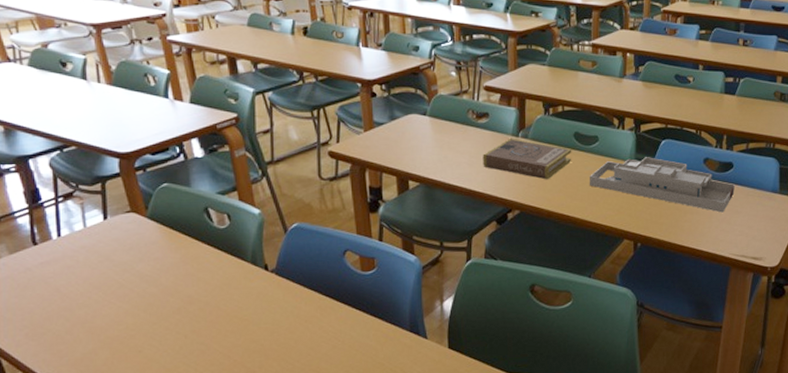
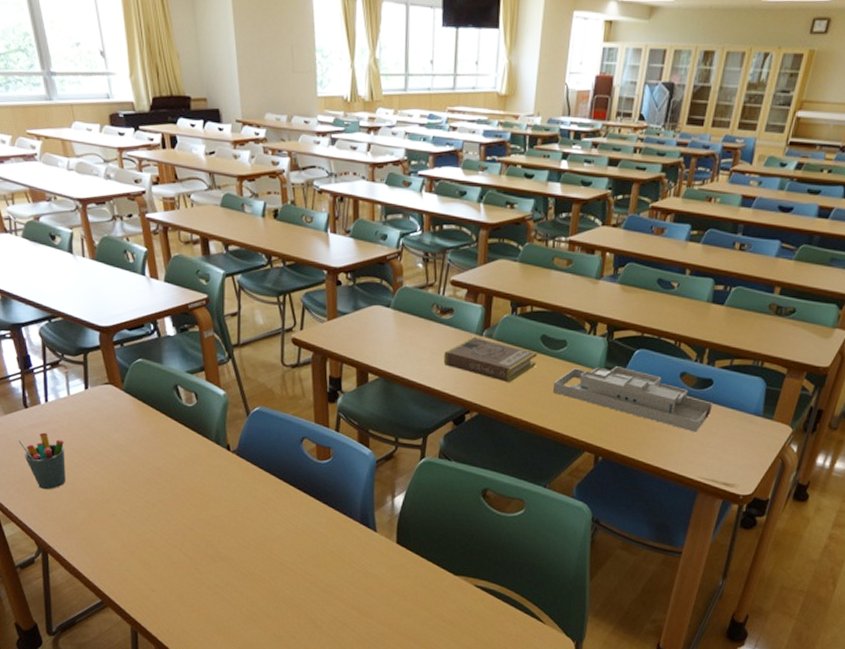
pen holder: none [26,269,83,332] -> present [18,432,66,490]

